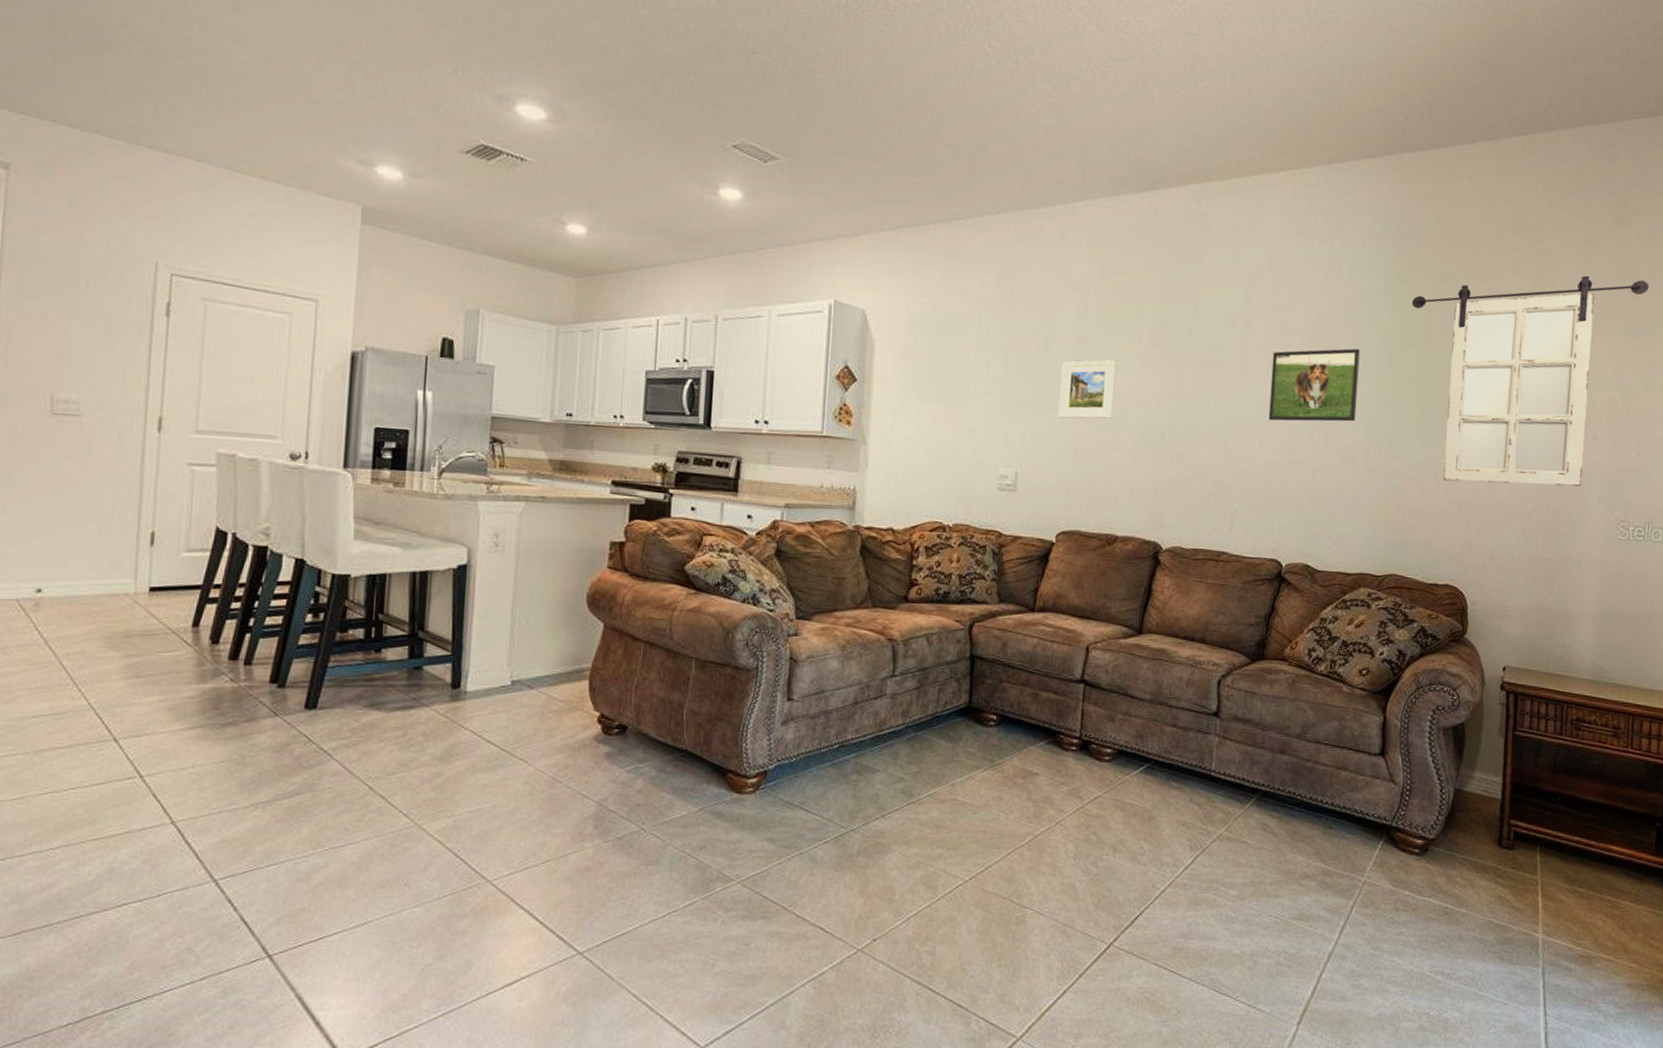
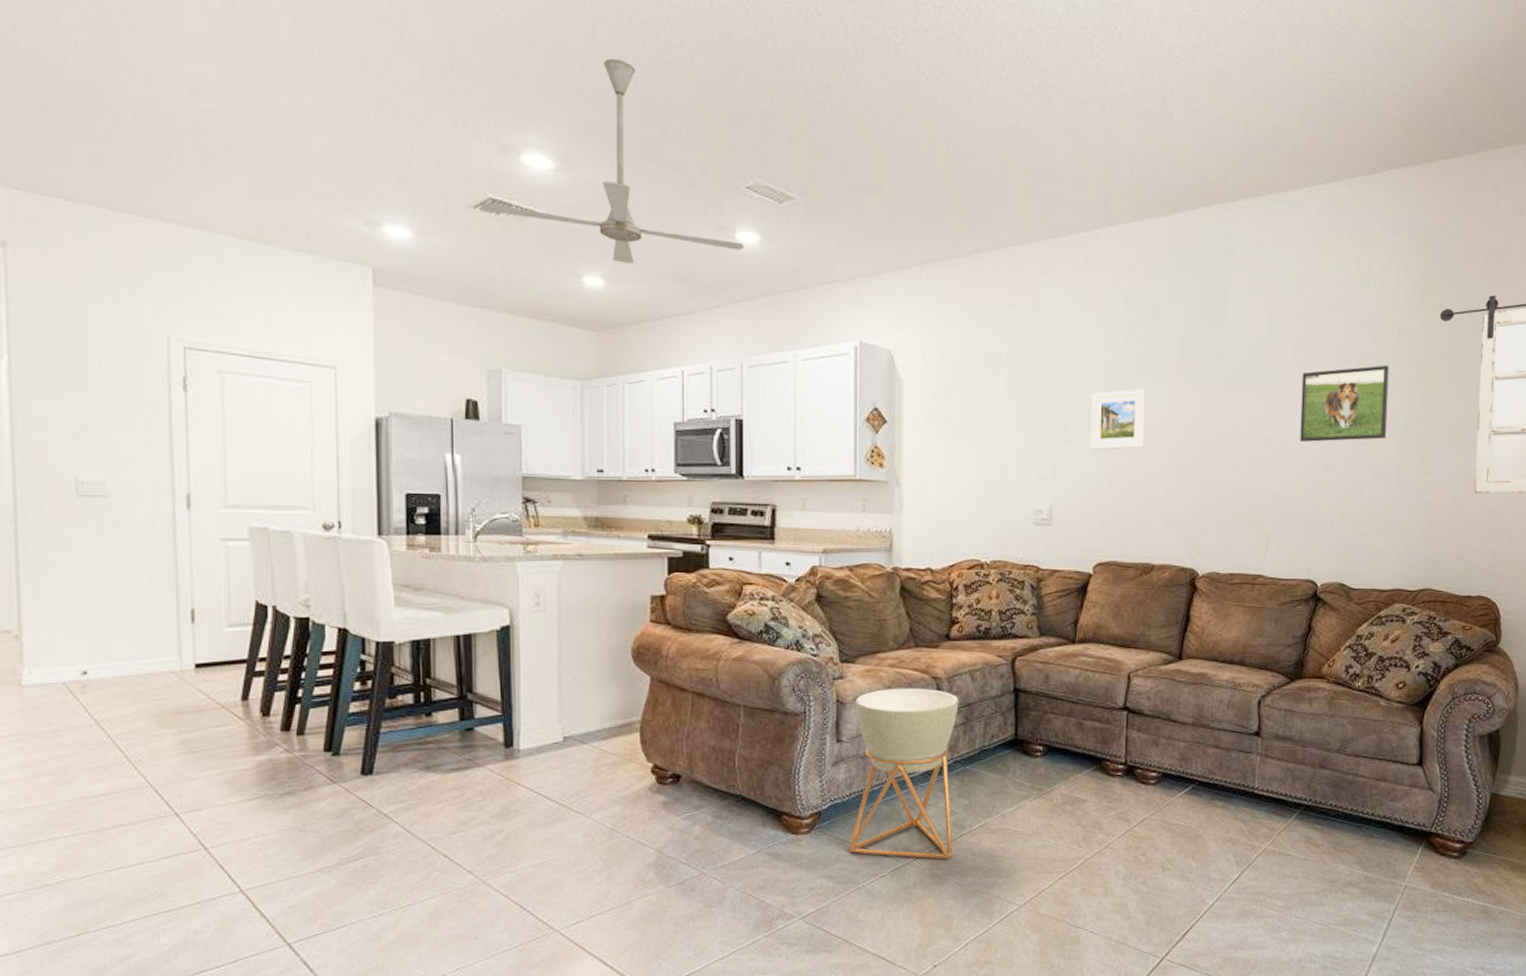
ceiling fan: none [472,17,727,214] -> present [481,58,745,263]
planter: none [793,648,914,827] -> present [848,688,959,859]

